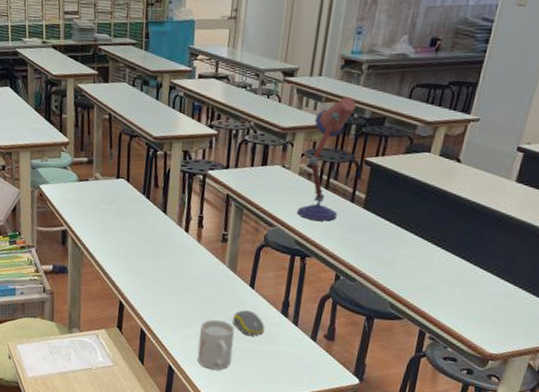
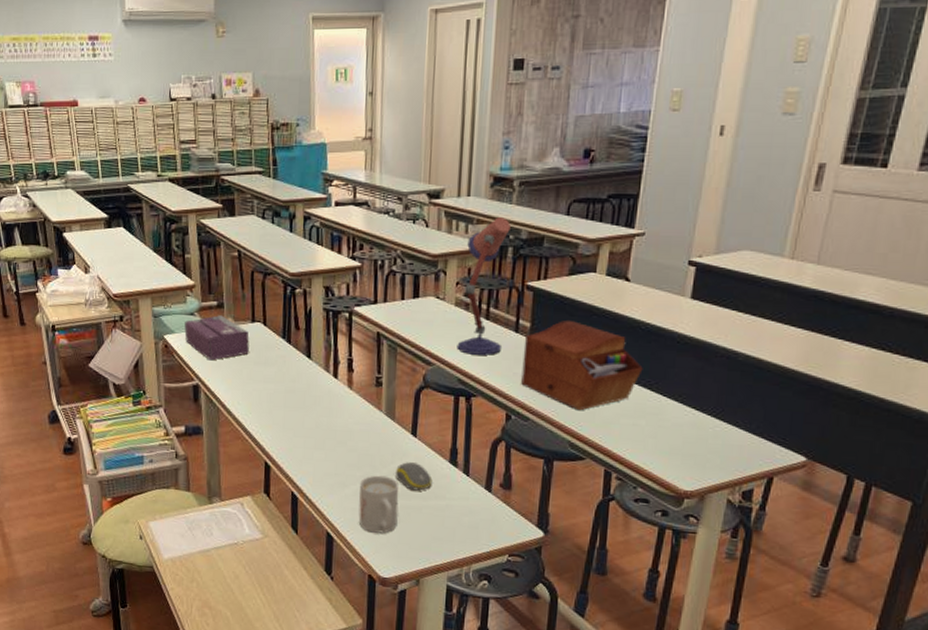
tissue box: none [57,170,114,210] -> present [184,315,249,361]
sewing box: none [352,194,465,276] -> present [521,319,643,411]

